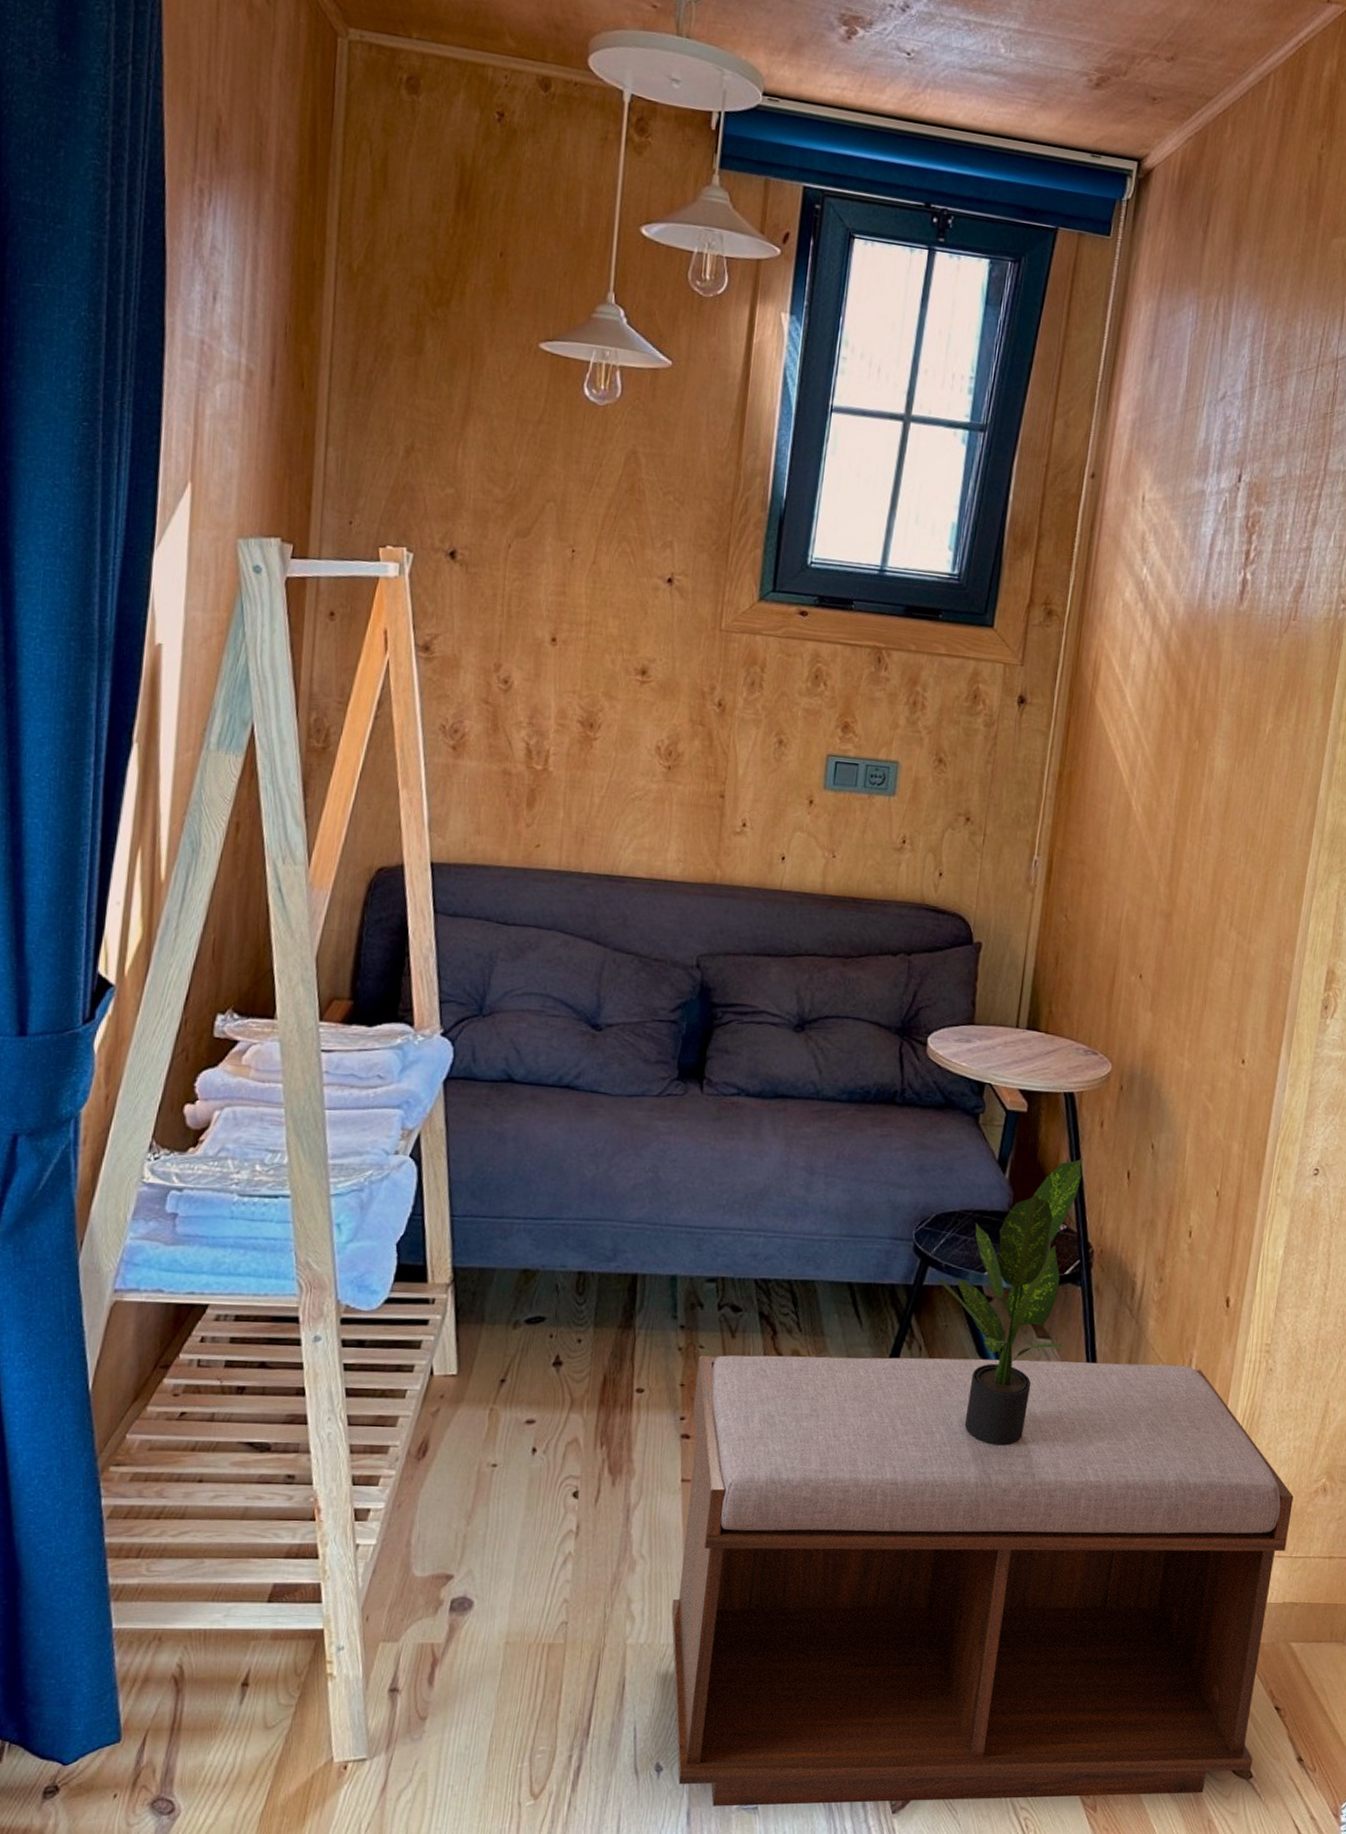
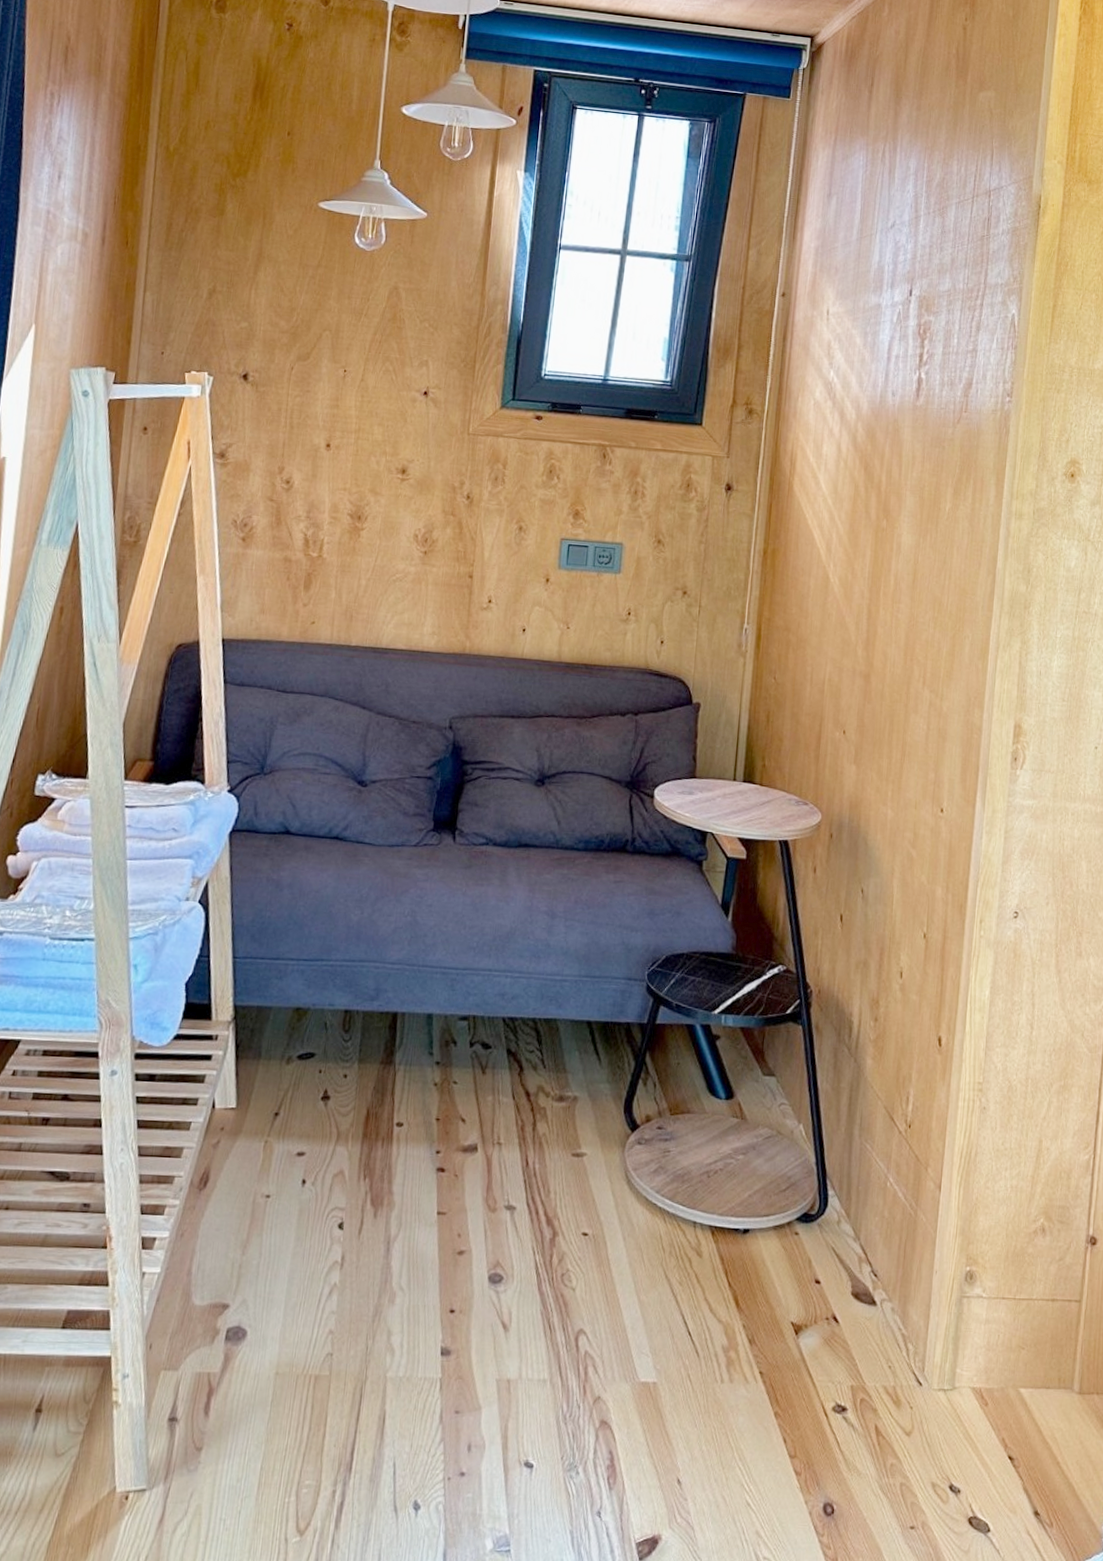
bench: present [671,1355,1294,1807] -> none [428,1090,1014,1549]
potted plant: present [937,1157,1084,1446] -> none [668,902,799,1182]

